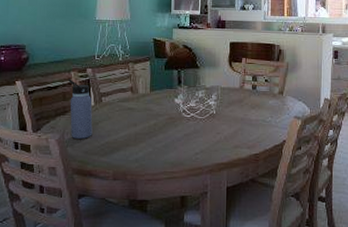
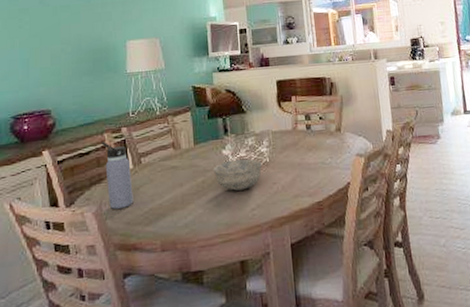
bowl: none [164,108,209,136] -> present [212,158,262,191]

